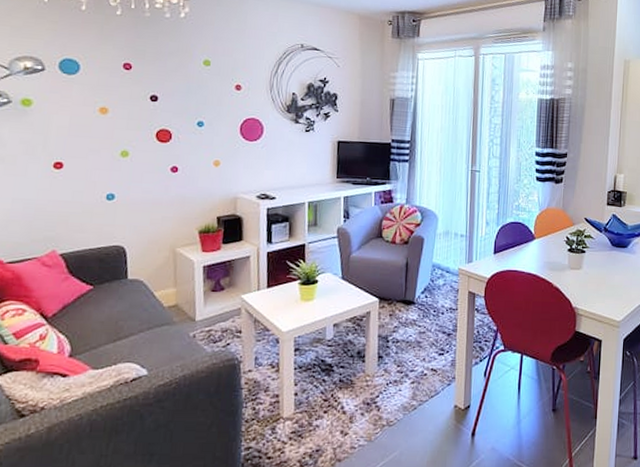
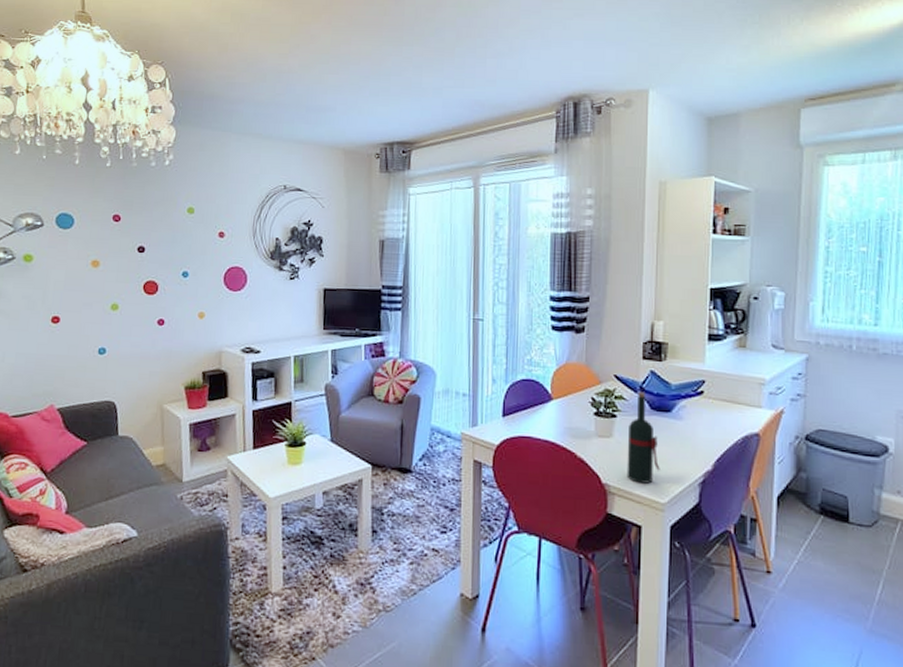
wine bottle: none [592,232,618,306] -> present [627,392,660,484]

